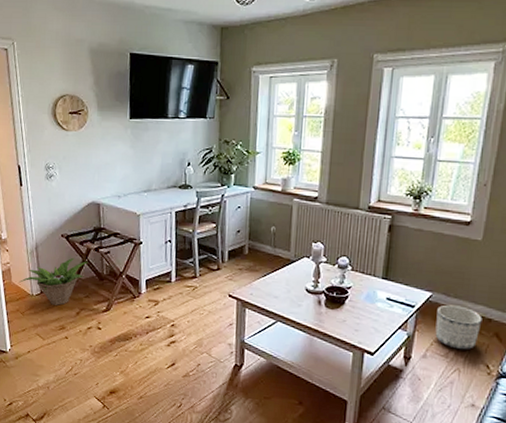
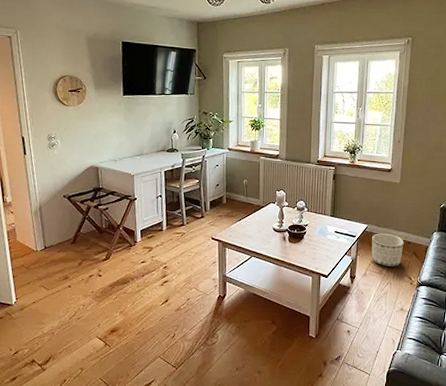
decorative plant: present [19,257,87,306] -> none [23,215,88,258]

